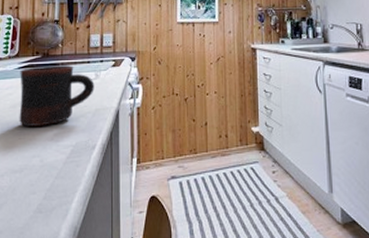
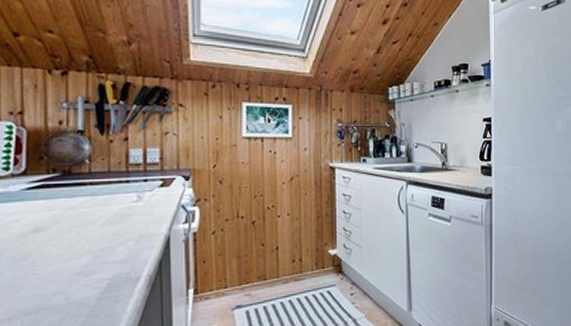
mug: present [19,65,95,126] -> none [29,185,137,259]

